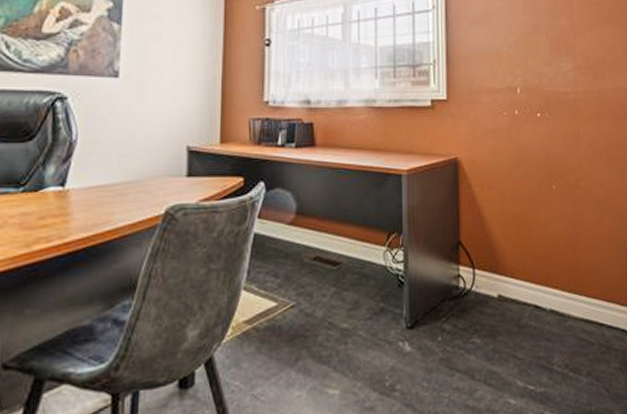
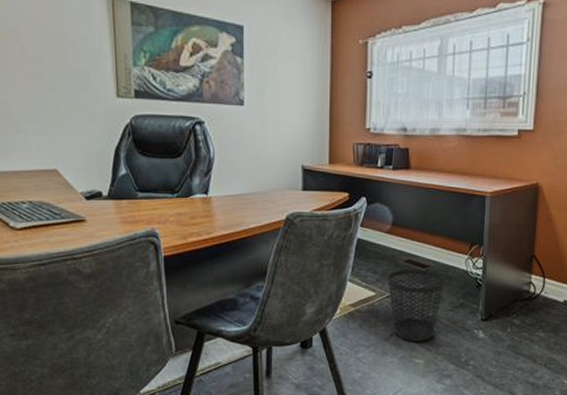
wastebasket: none [291,267,360,365] -> present [387,269,444,341]

